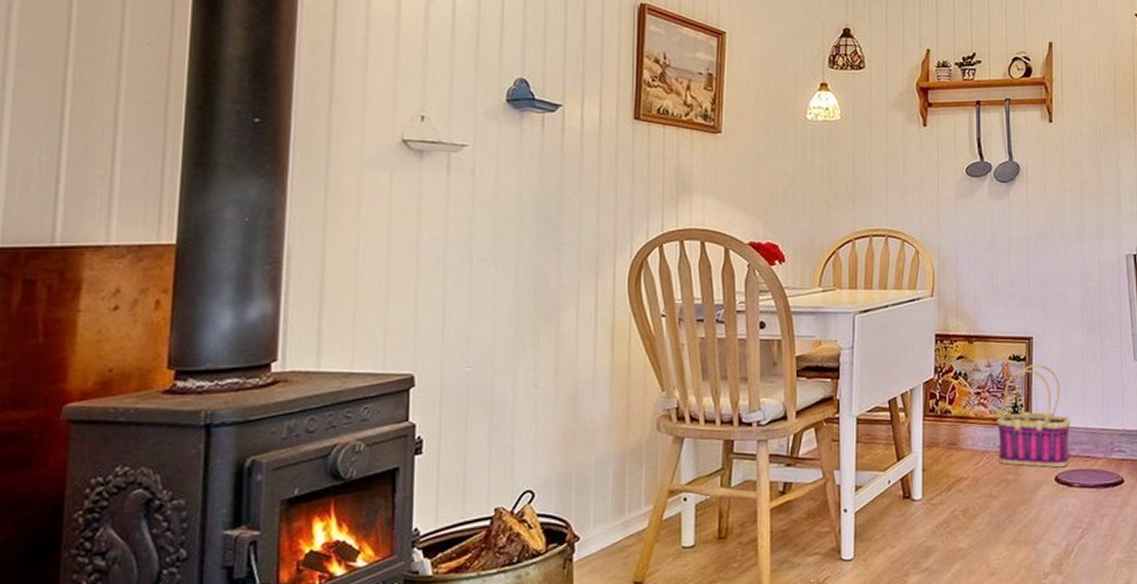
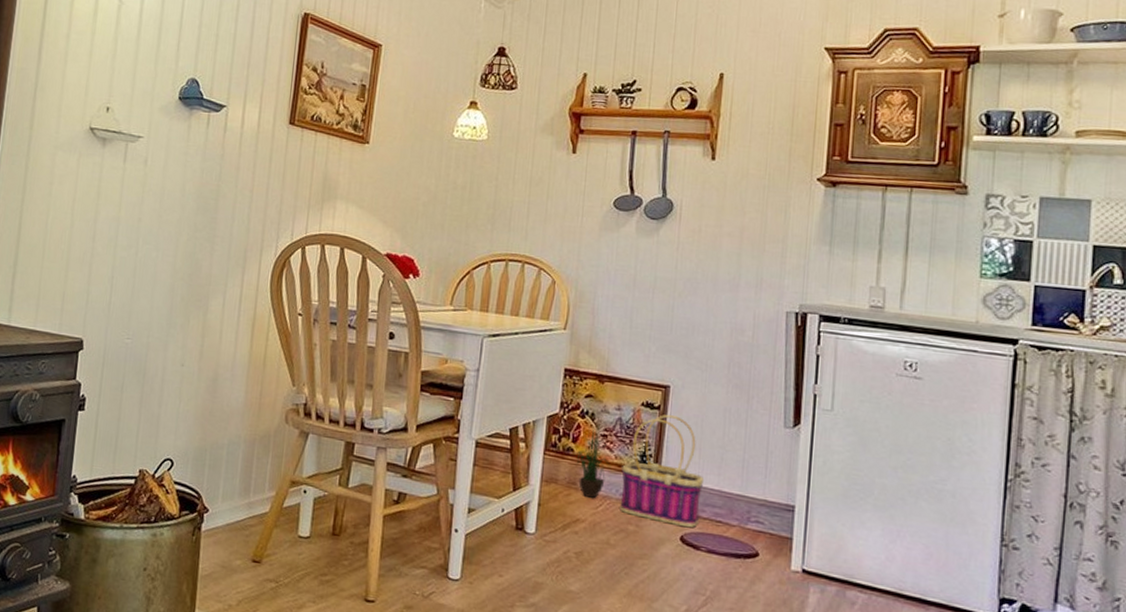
potted plant: none [949,384,986,456] -> present [571,425,611,499]

